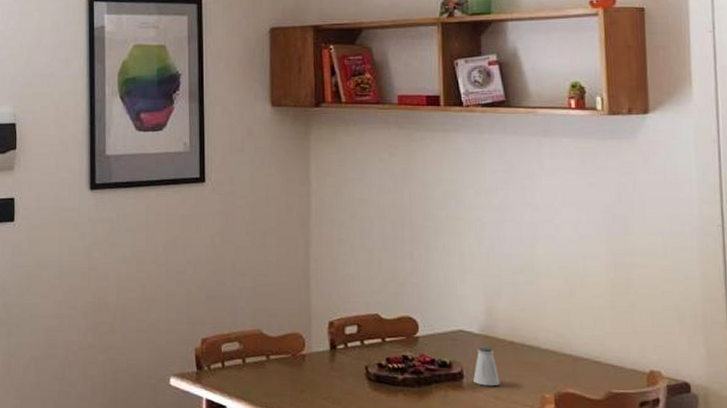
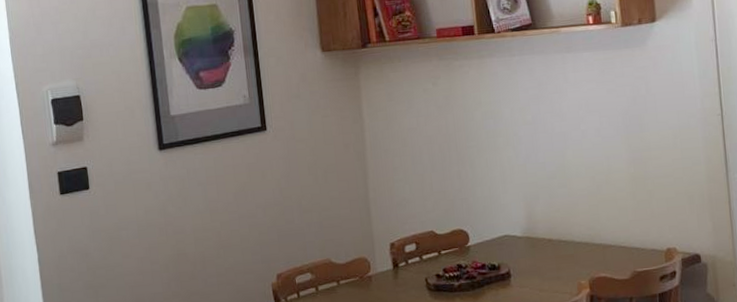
saltshaker: present [473,346,500,387] -> none [519,246,543,281]

